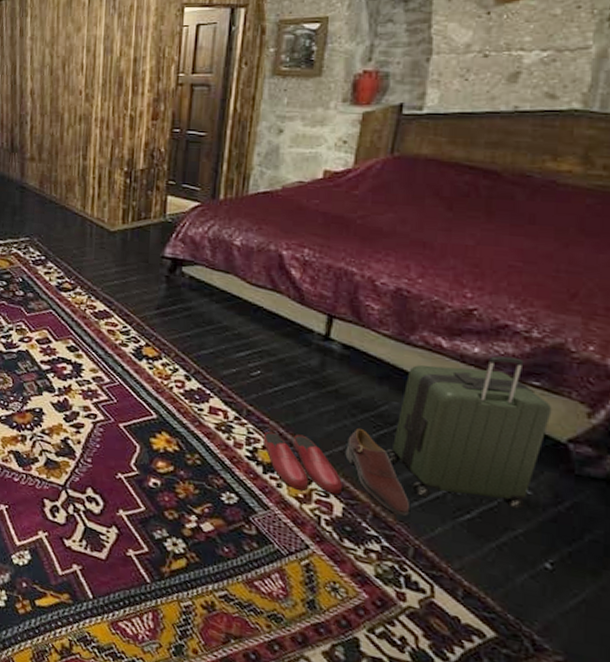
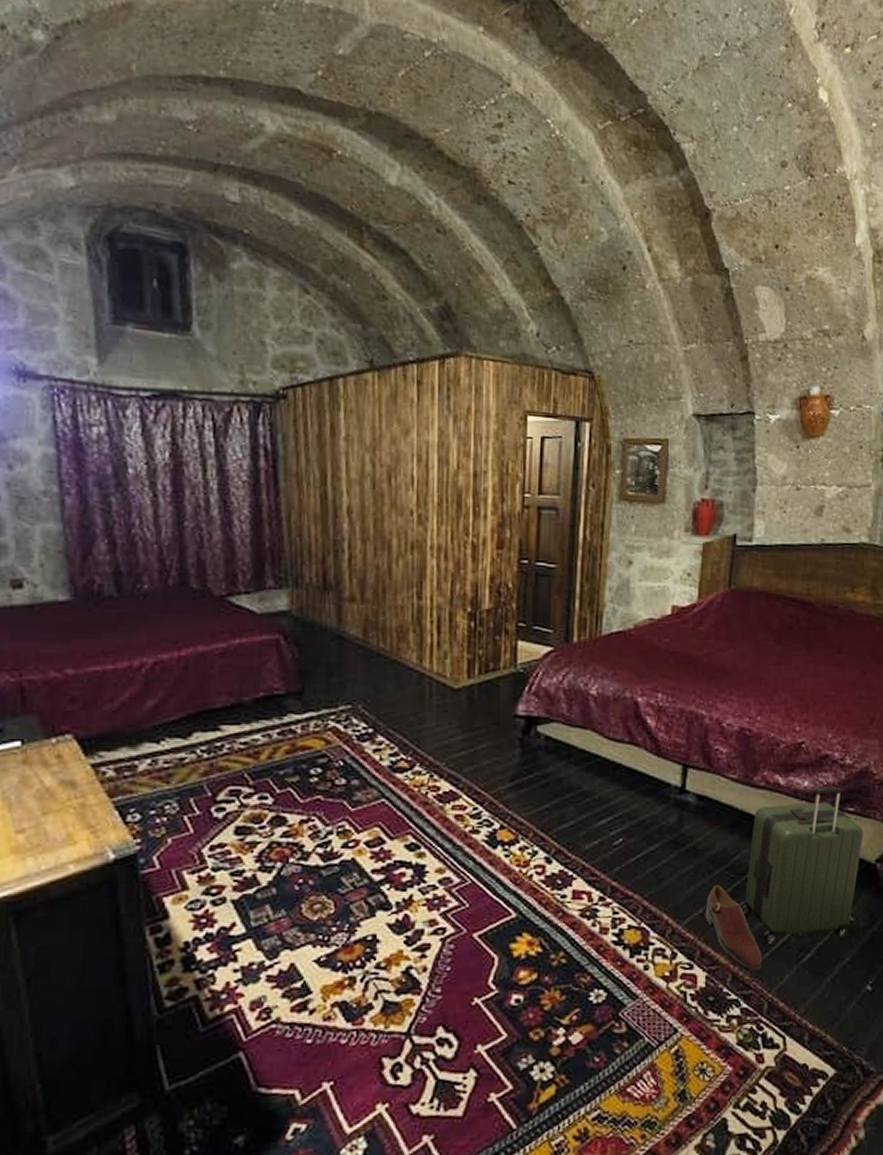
slippers: present [262,431,342,495] -> none [628,904,704,968]

